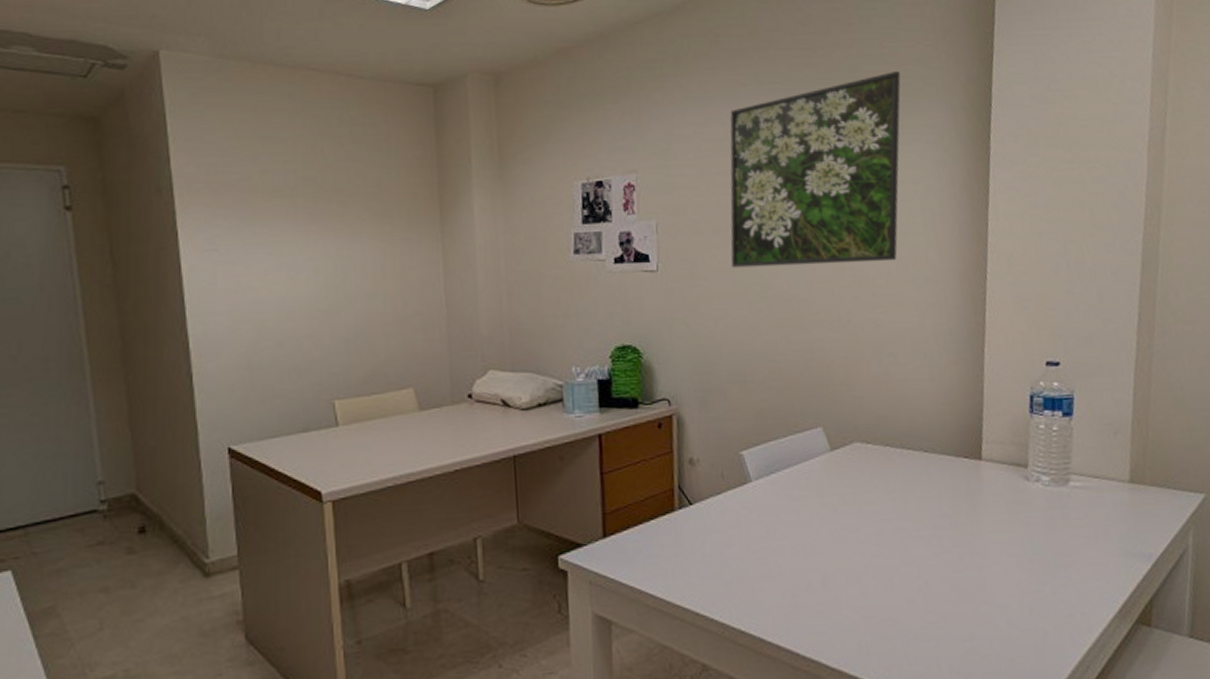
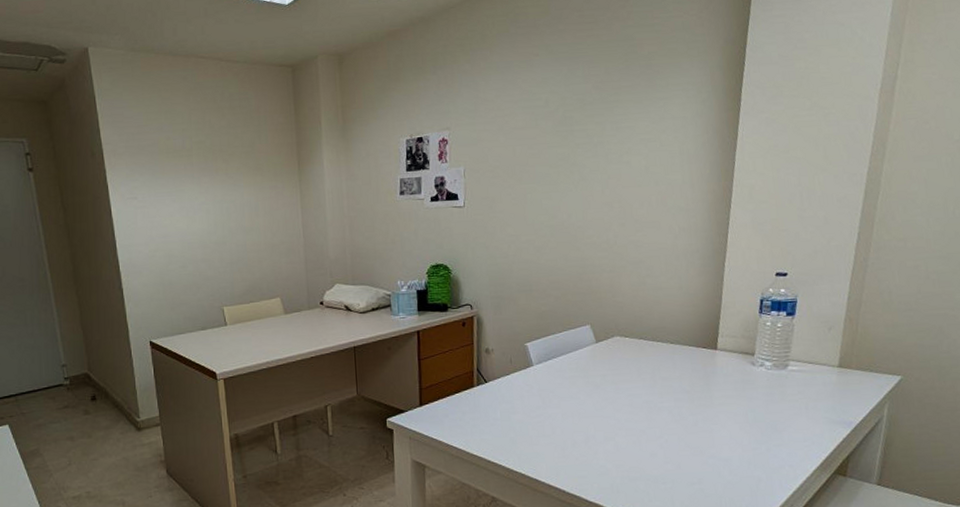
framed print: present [730,70,901,268] -> none [522,37,669,203]

